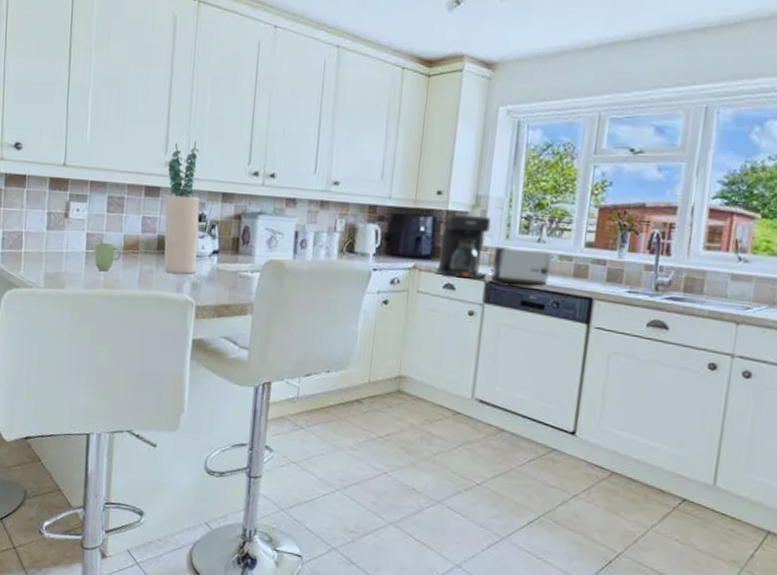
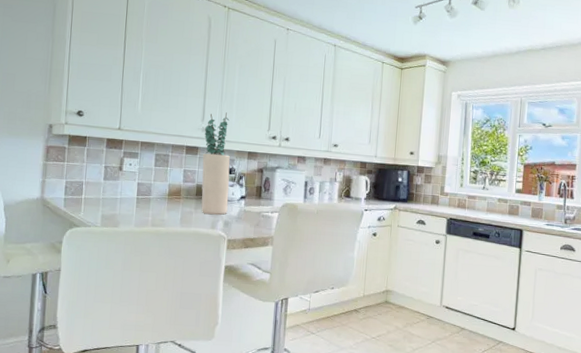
mug: present [93,243,122,271] -> none [142,190,167,213]
coffee maker: present [437,214,491,281] -> none [412,169,450,218]
toaster: present [490,245,554,287] -> none [450,192,494,221]

